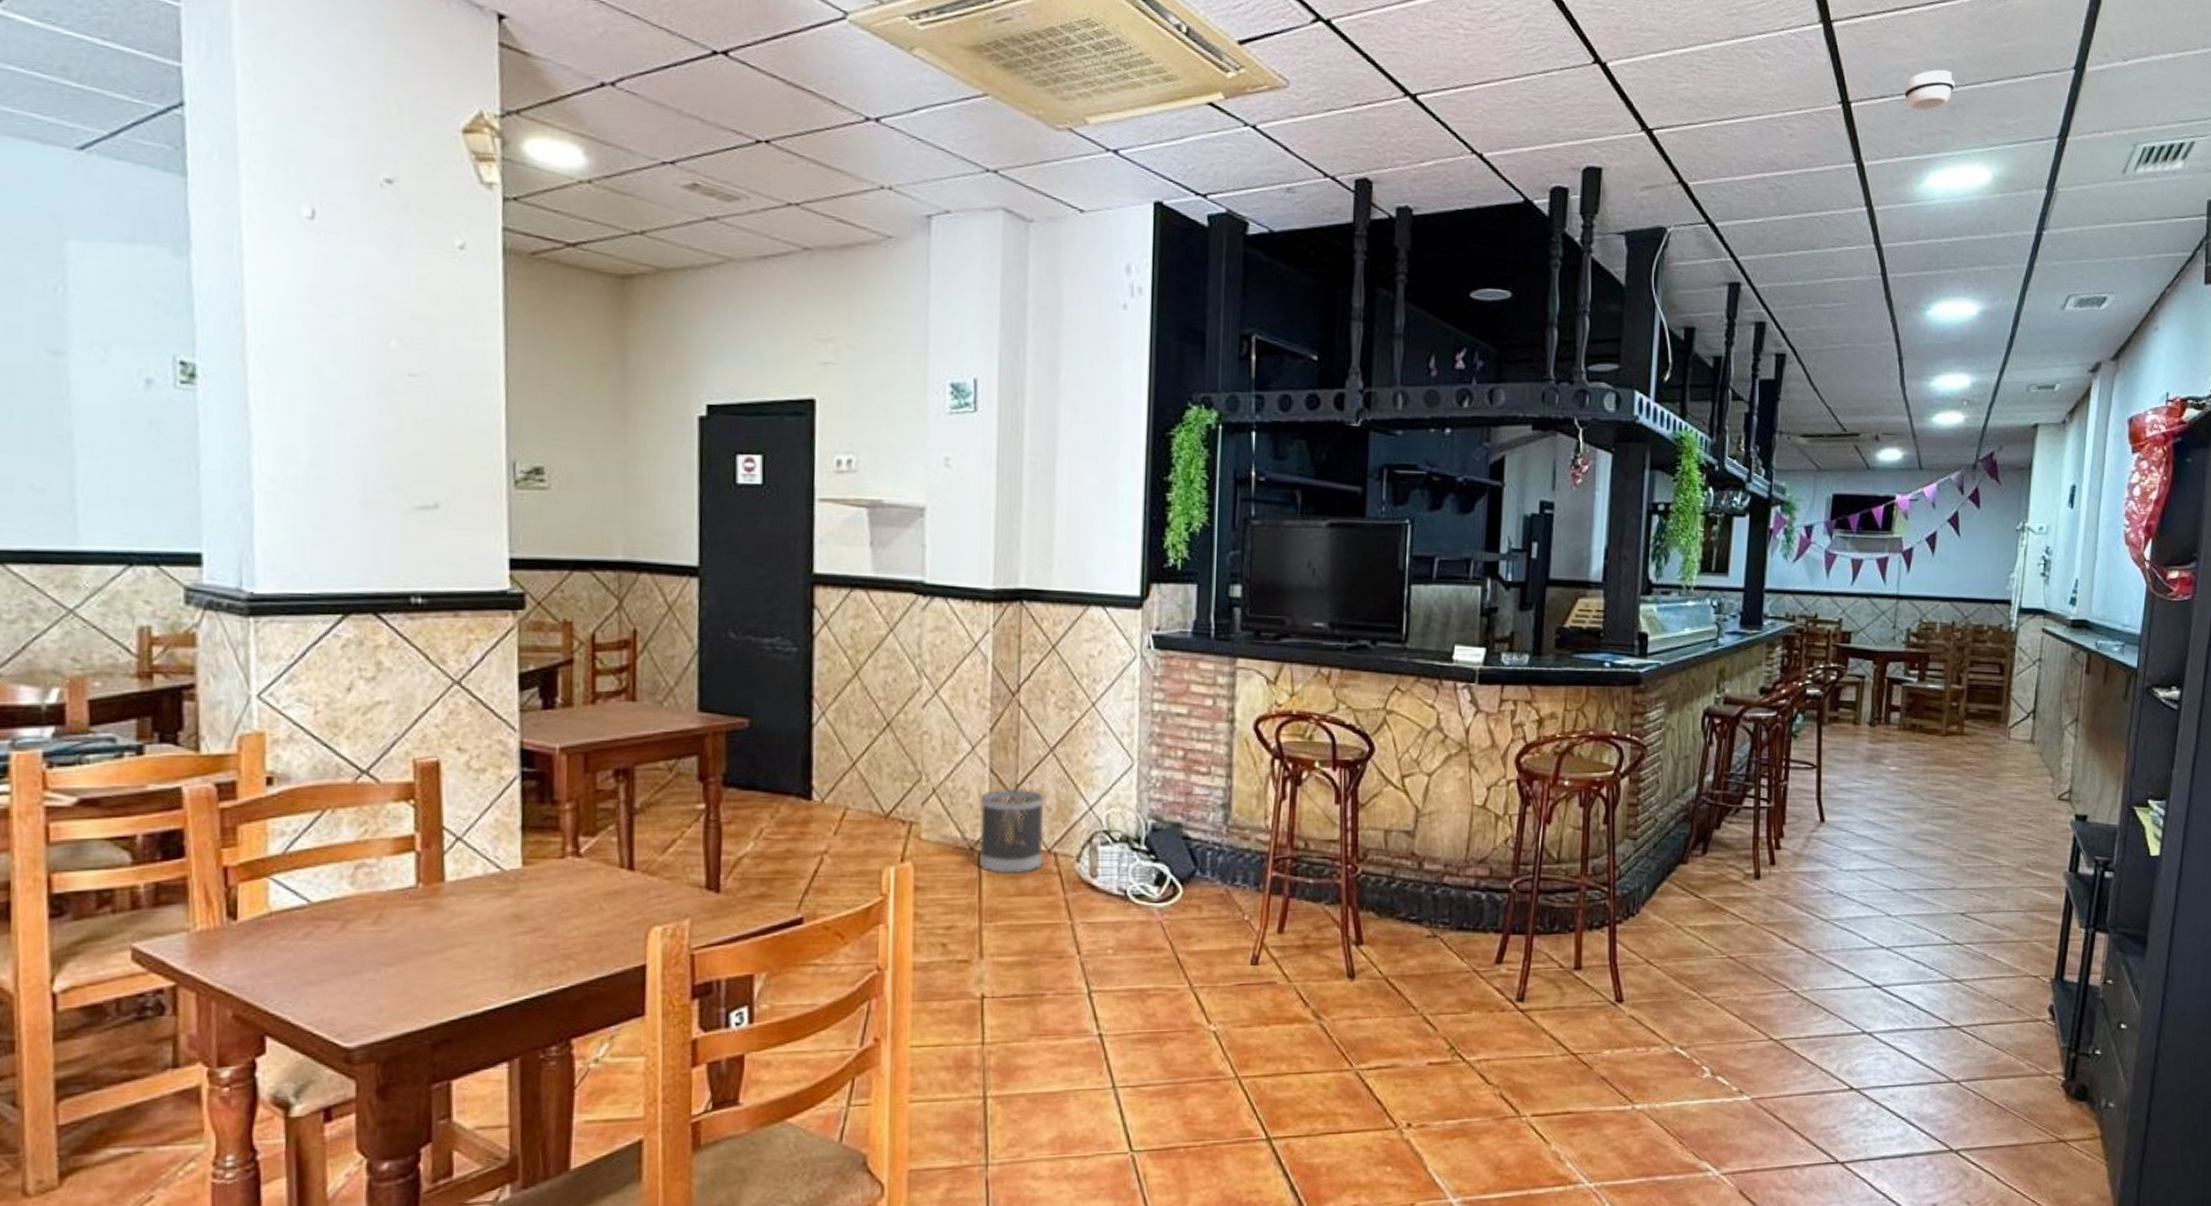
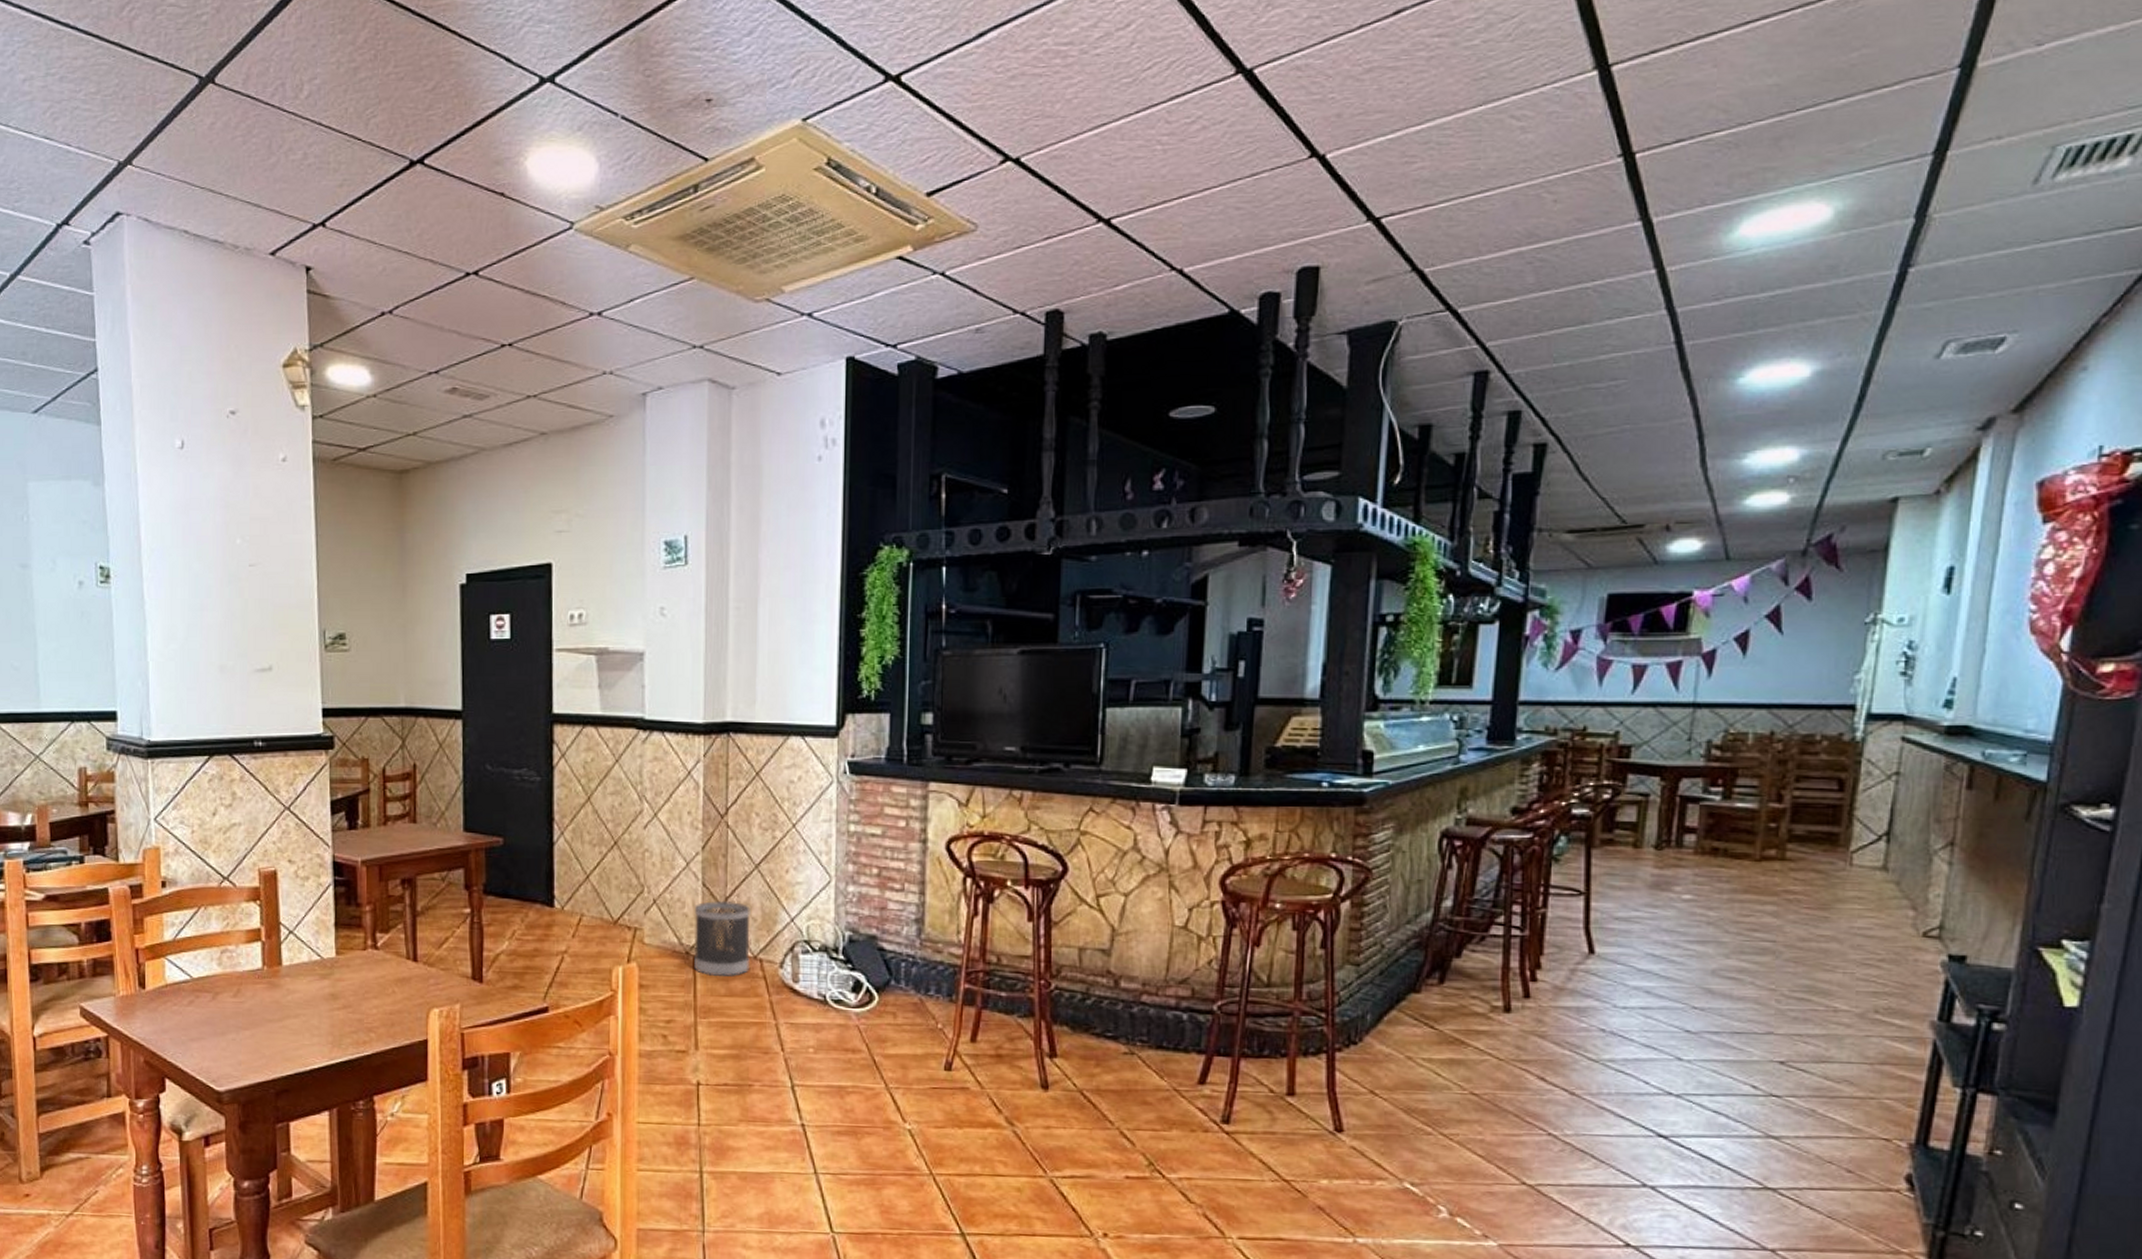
smoke detector: present [1904,69,1955,111] -> none [1709,97,1781,150]

